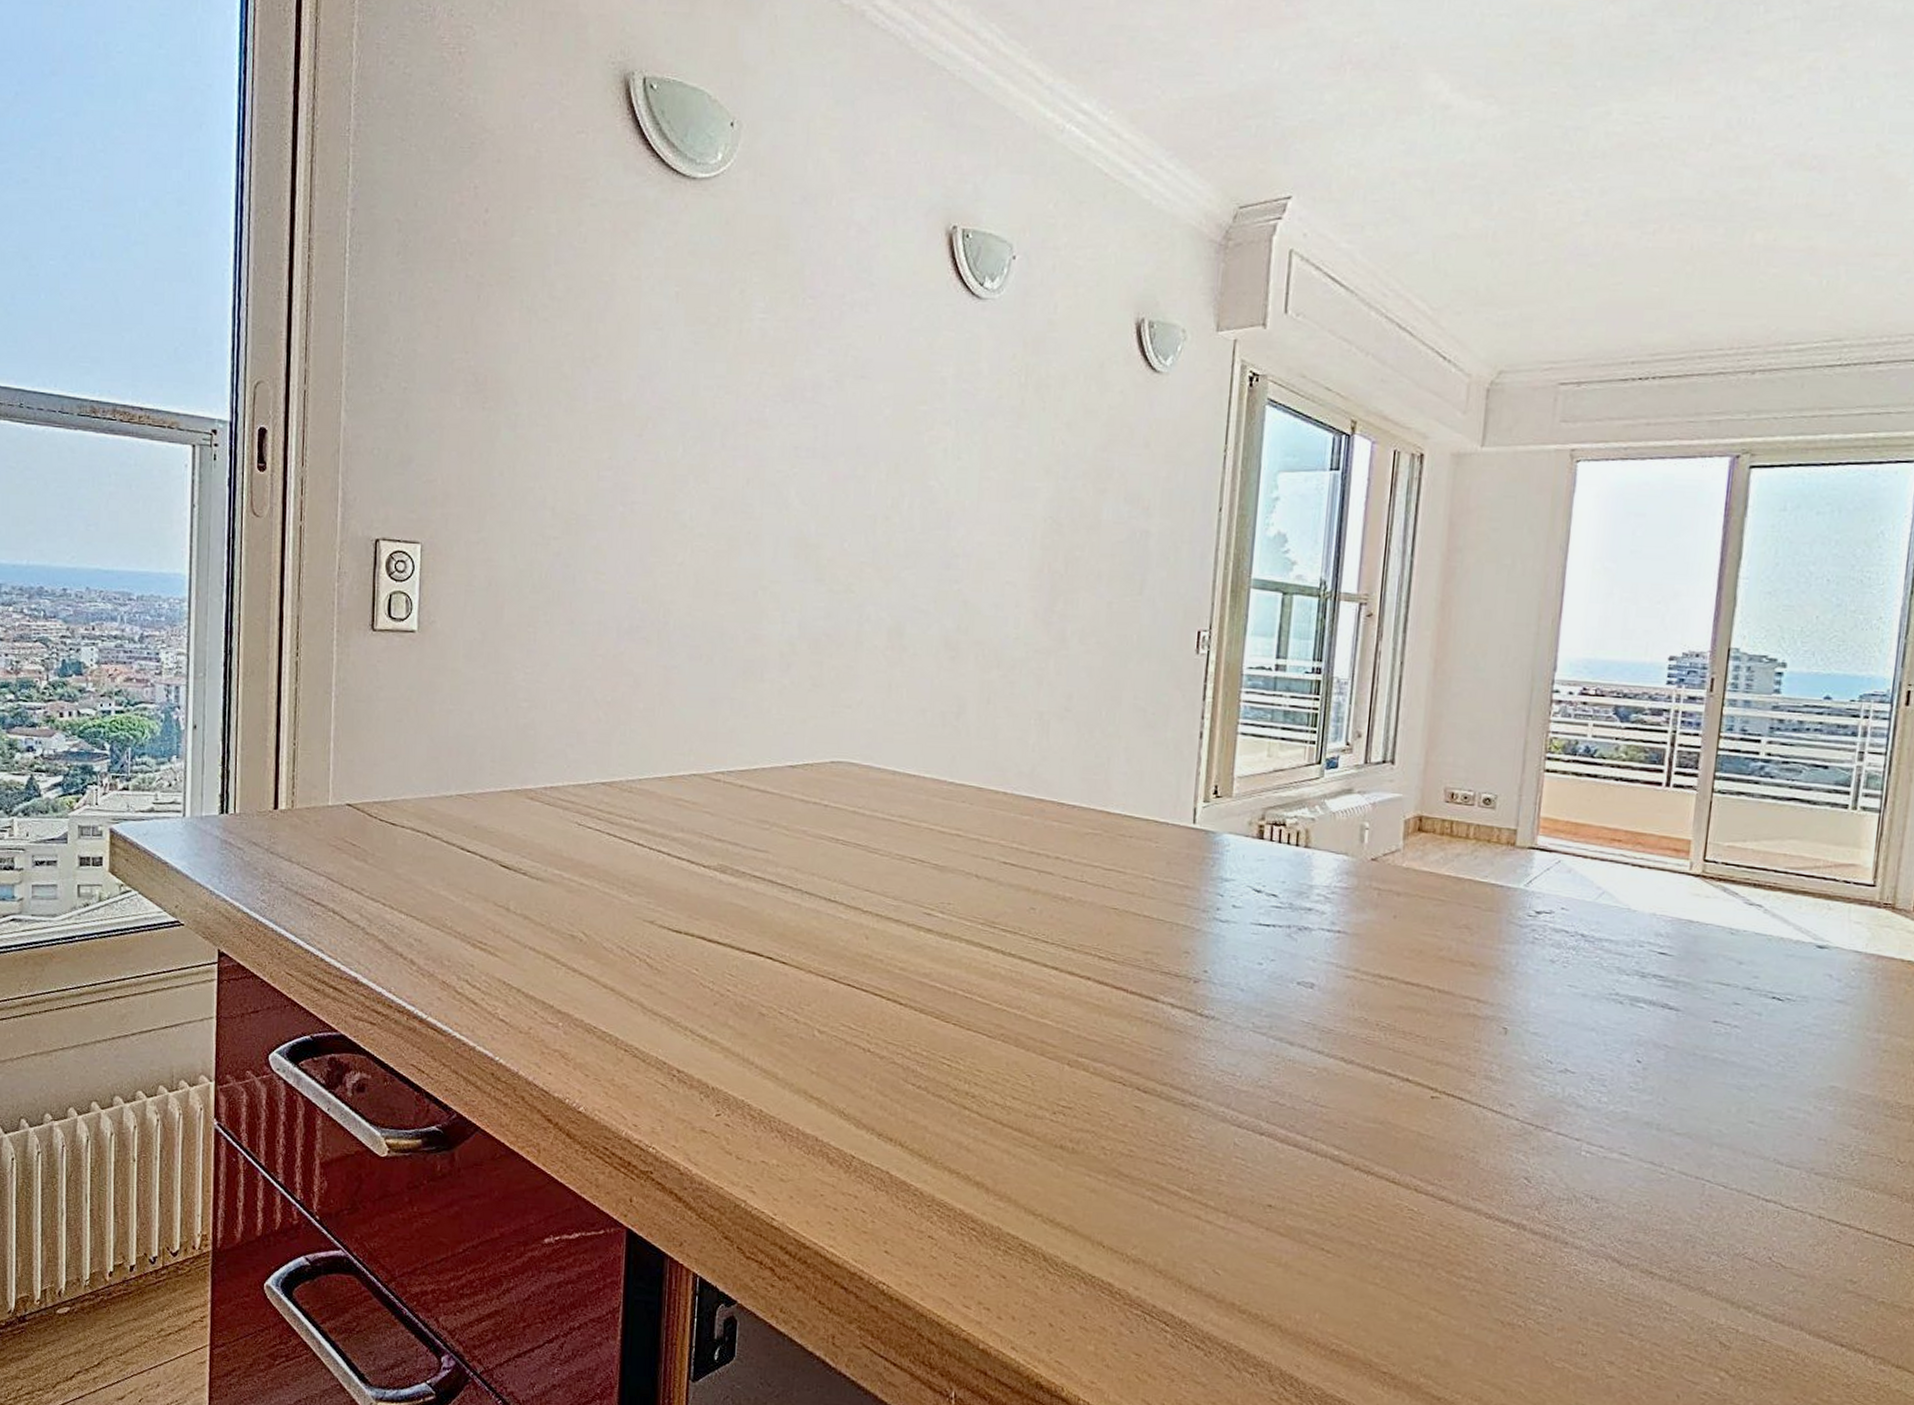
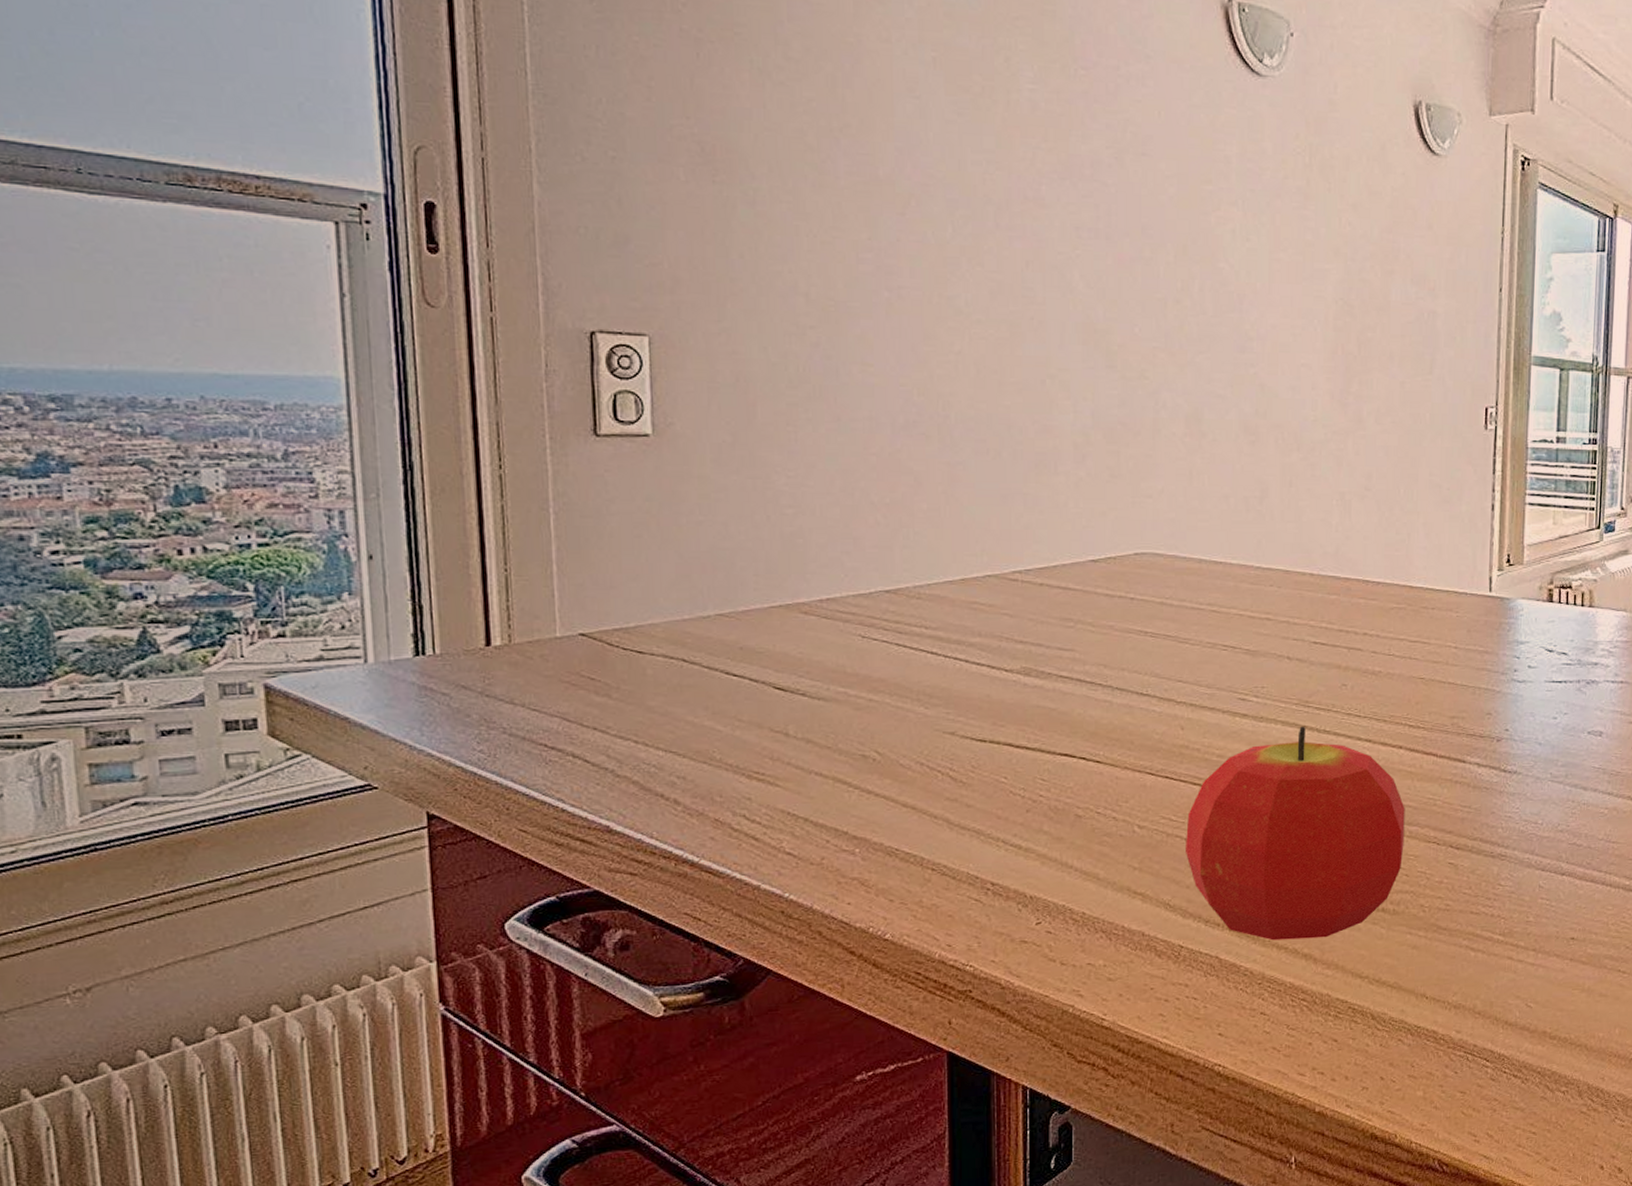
fruit: none [862,946,1091,1168] -> present [1184,726,1405,941]

